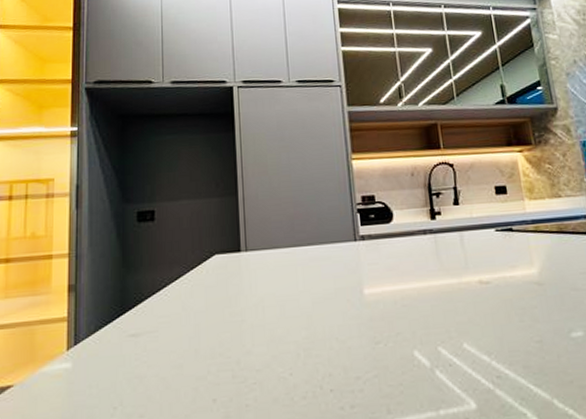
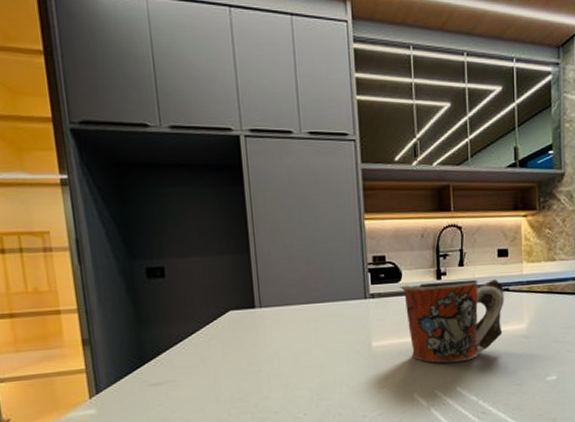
mug: none [391,218,511,314] -> present [399,279,504,363]

